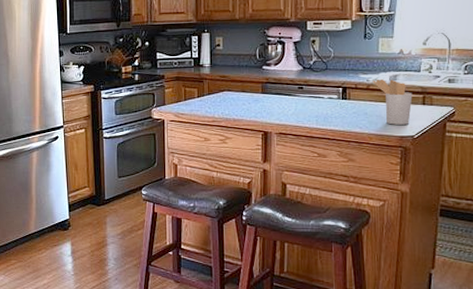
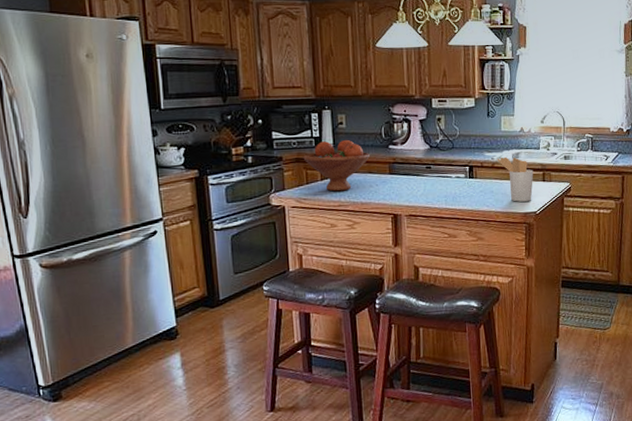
fruit bowl: none [182,60,245,108] -> present [303,139,371,192]

